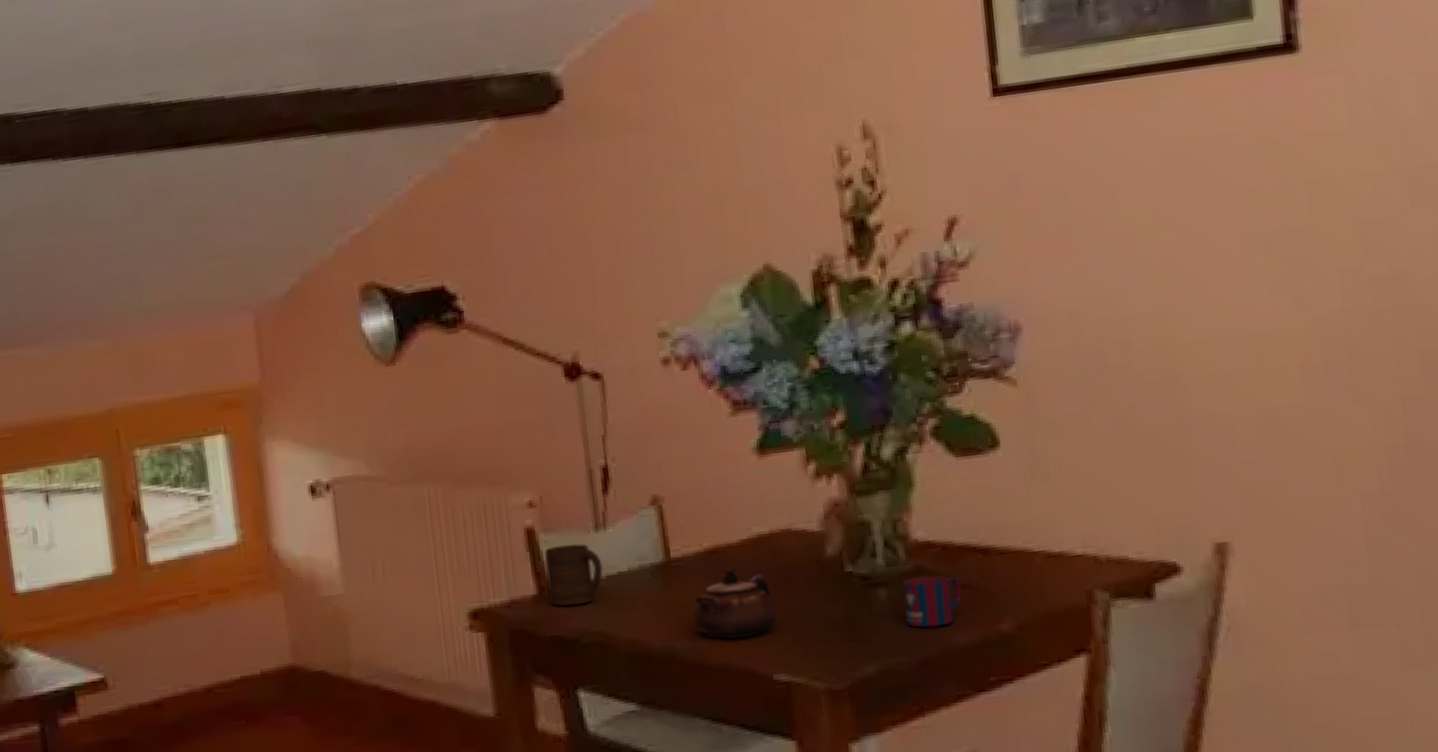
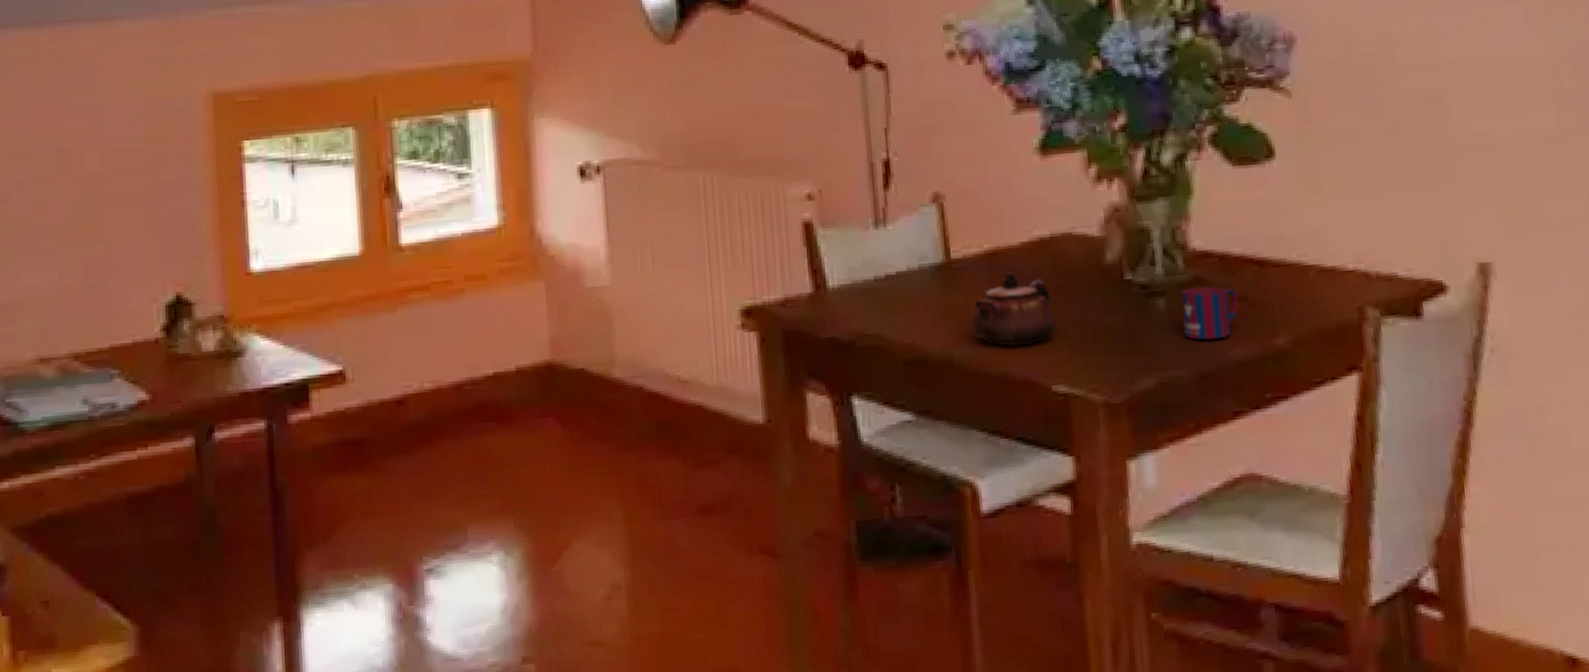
cup: present [544,543,603,607] -> none [821,240,882,307]

